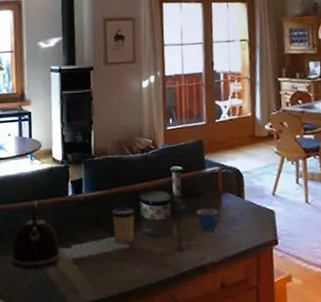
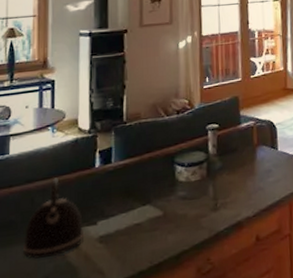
cup: present [111,207,135,244] -> none [144,172,169,212]
mug: present [197,209,219,232] -> none [232,163,254,187]

